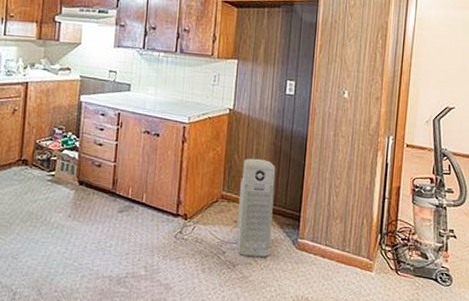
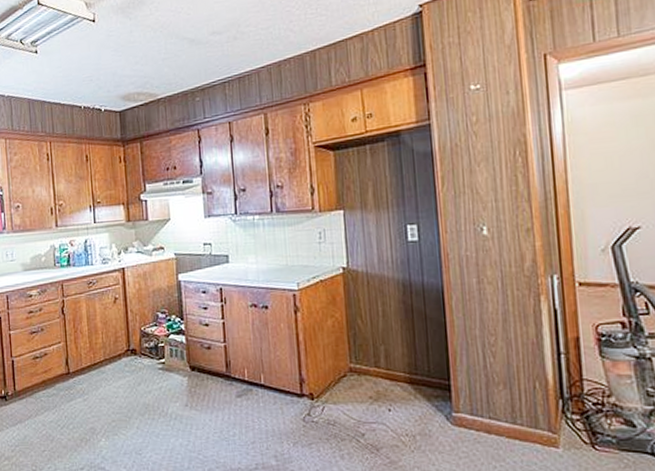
air purifier: present [237,158,276,257] -> none [369,321,419,437]

